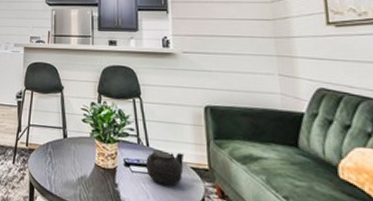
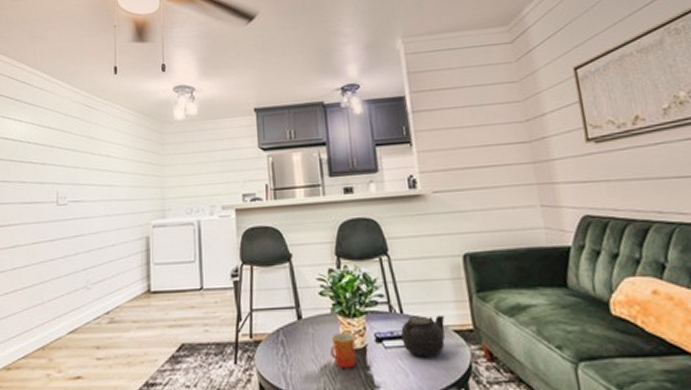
mug: none [87,153,108,183] -> present [330,332,356,368]

